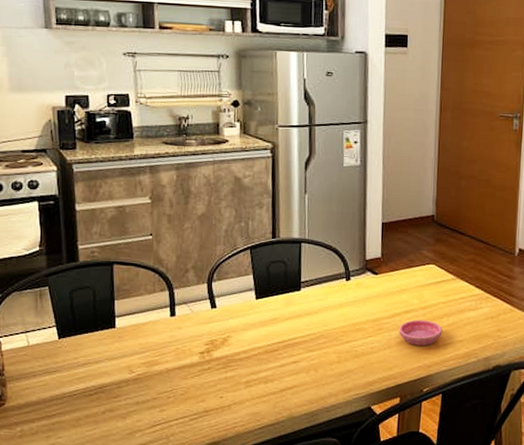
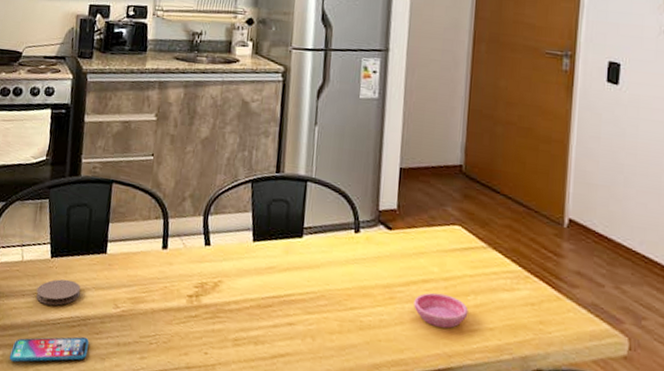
smartphone: none [28,402,108,435] -> present [9,336,89,362]
coaster: none [47,355,94,381] -> present [35,279,81,306]

